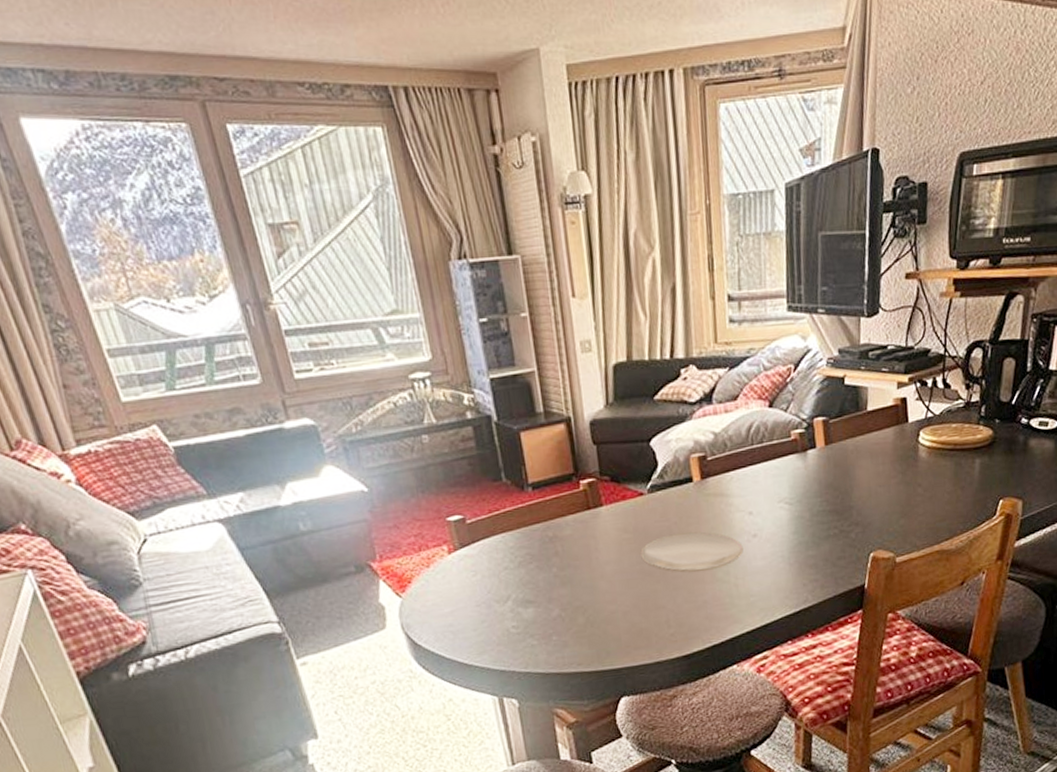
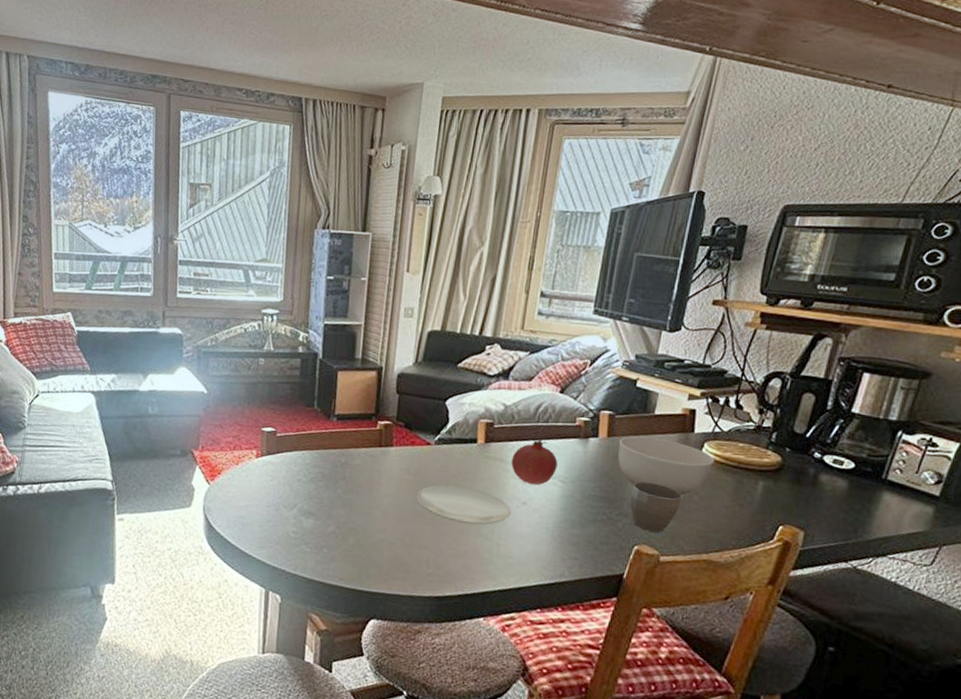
fruit: none [732,463,781,514] -> present [511,439,558,485]
bowl: none [837,435,932,492] -> present [618,436,714,496]
cup: none [858,483,908,535] -> present [630,481,683,533]

